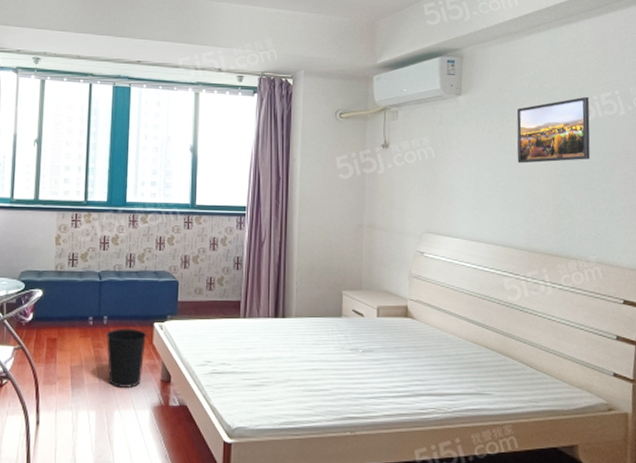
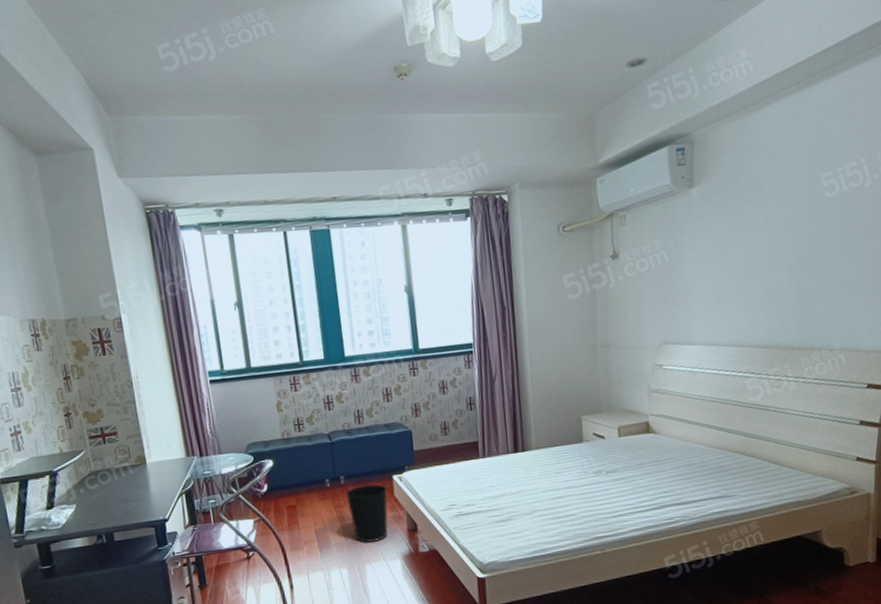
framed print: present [516,96,591,164] -> none [754,169,834,255]

